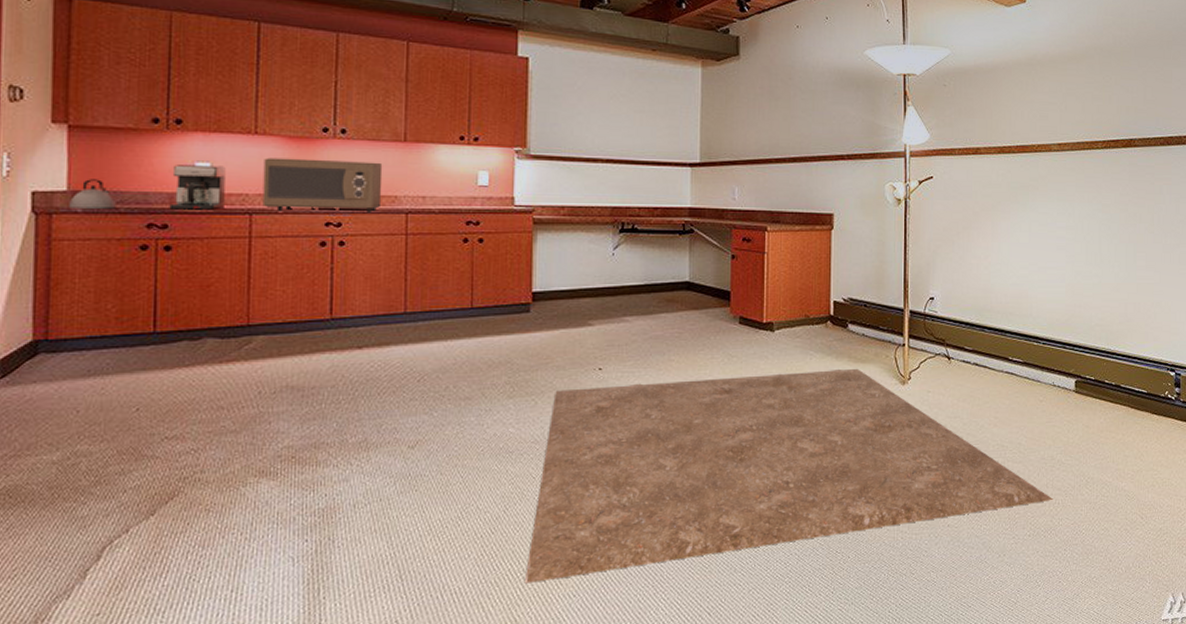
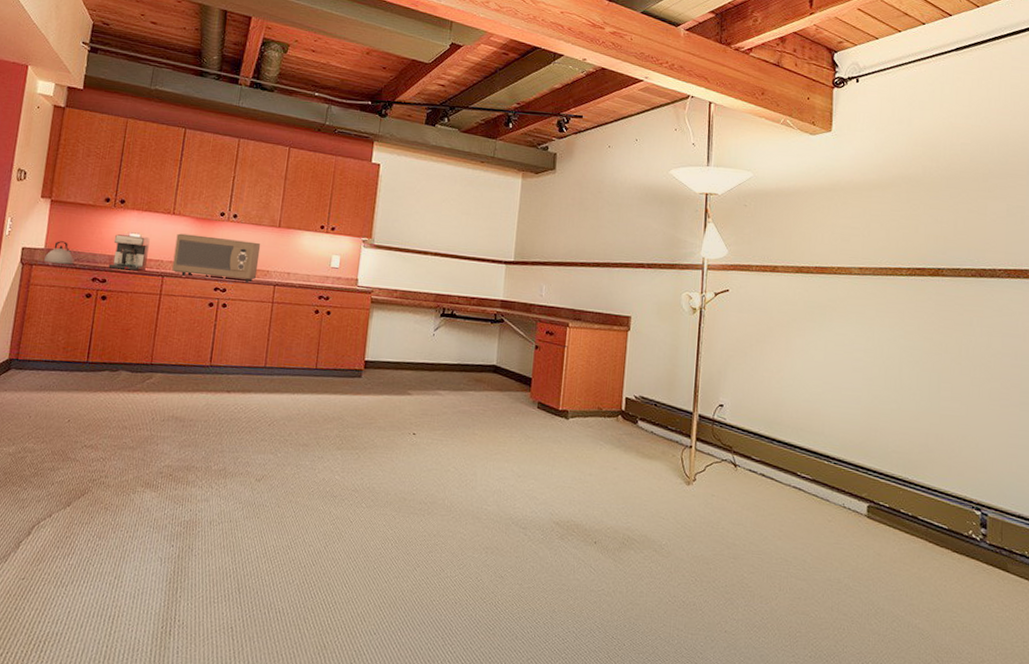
area rug: present [524,369,1053,584] -> none [334,448,838,626]

